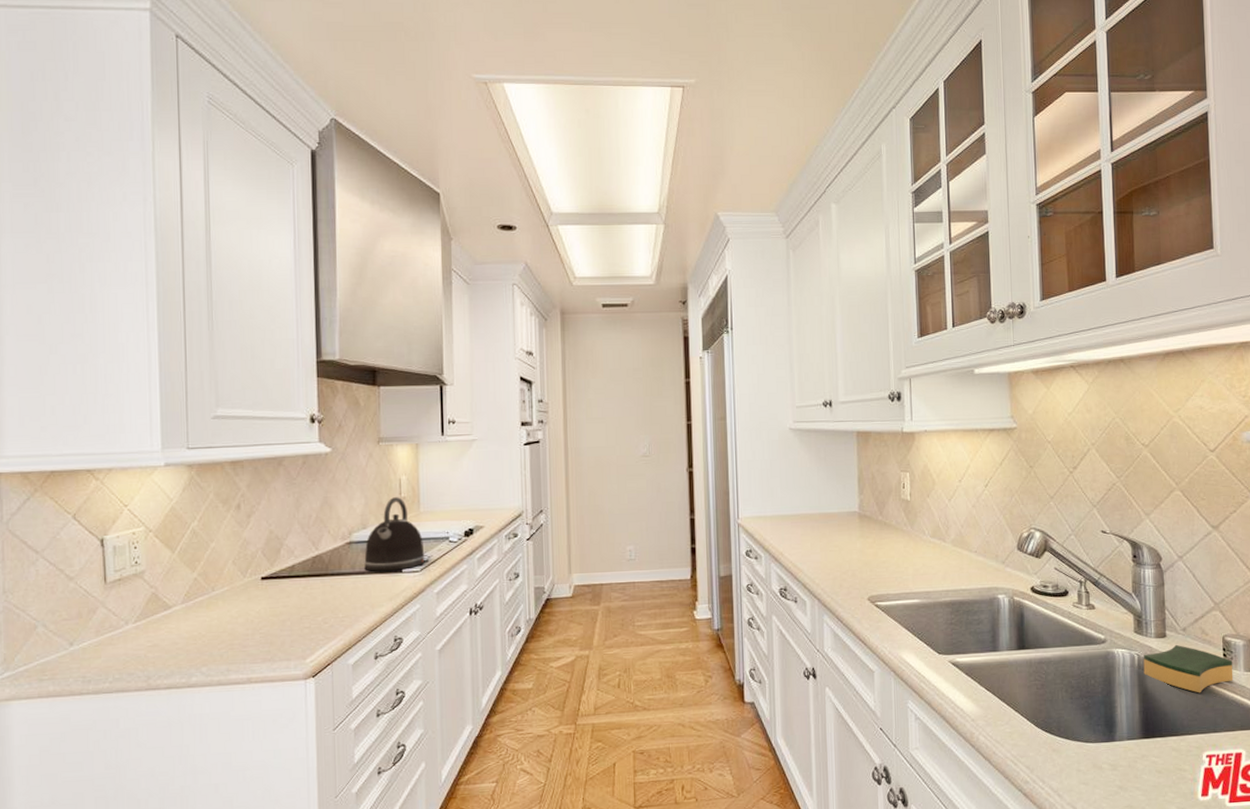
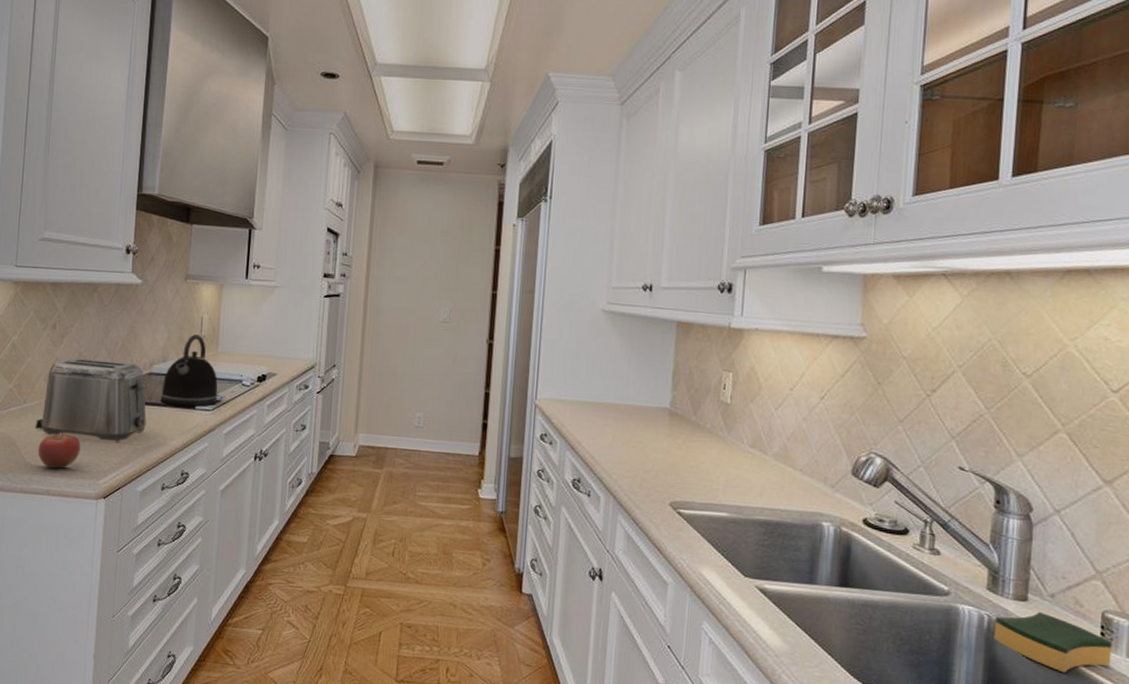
toaster: none [227,534,351,621] -> present [35,358,148,442]
fruit: none [233,613,282,655] -> present [38,430,81,469]

